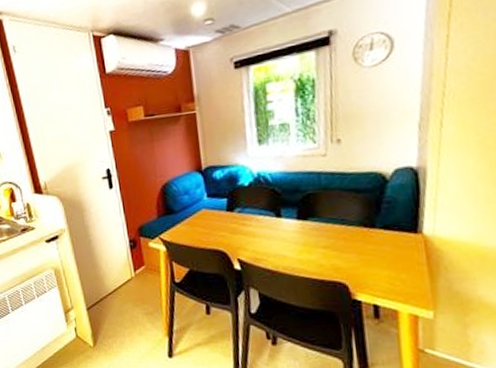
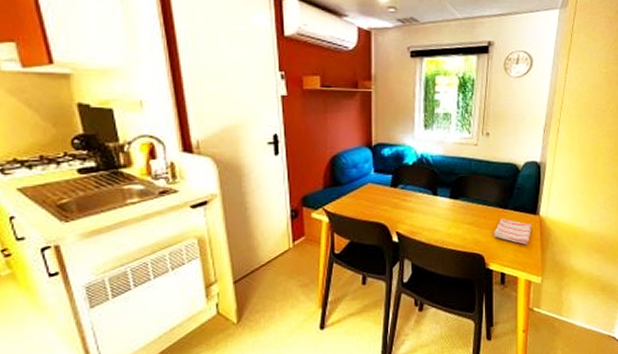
dish towel: none [357,239,413,272] -> present [493,218,531,246]

